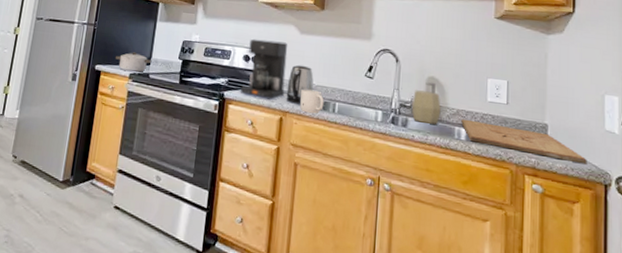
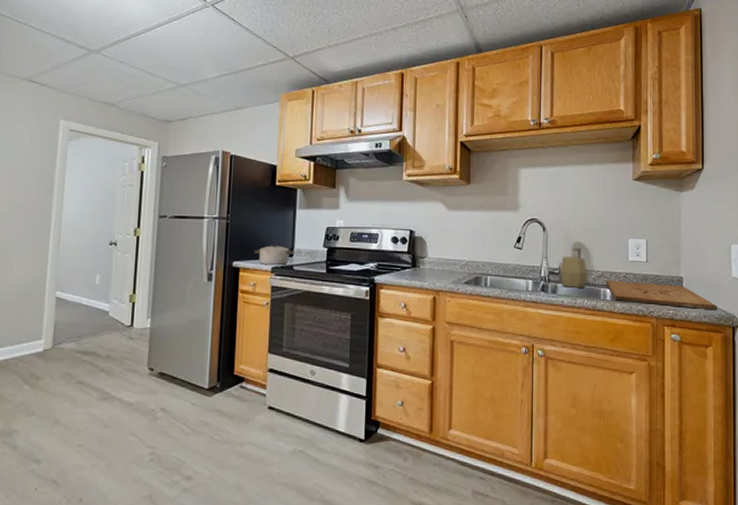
coffee maker: present [241,39,288,100] -> none [391,219,437,280]
kettle: present [286,64,314,105] -> none [438,242,465,282]
mug: present [300,89,324,114] -> none [451,266,476,290]

